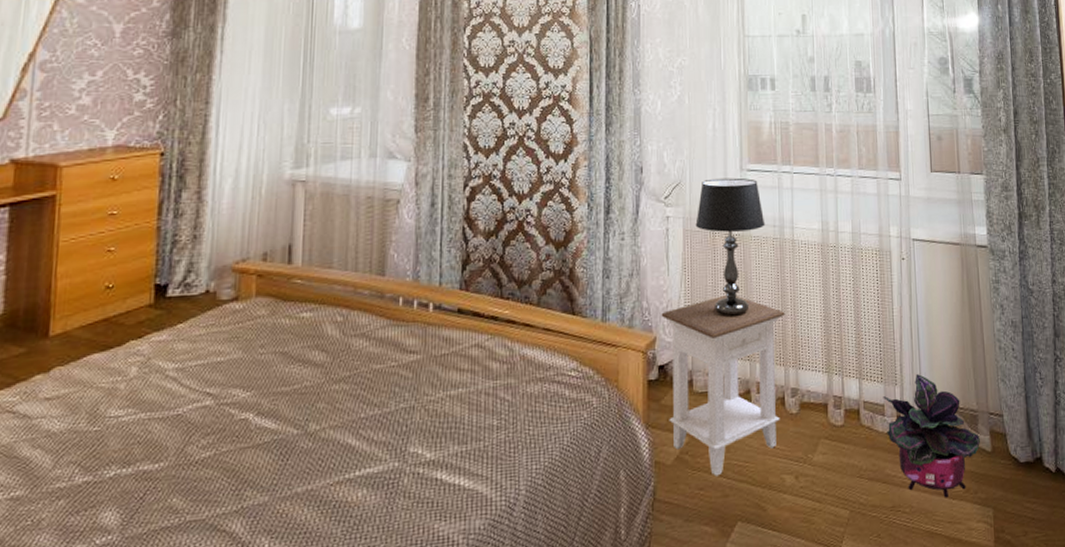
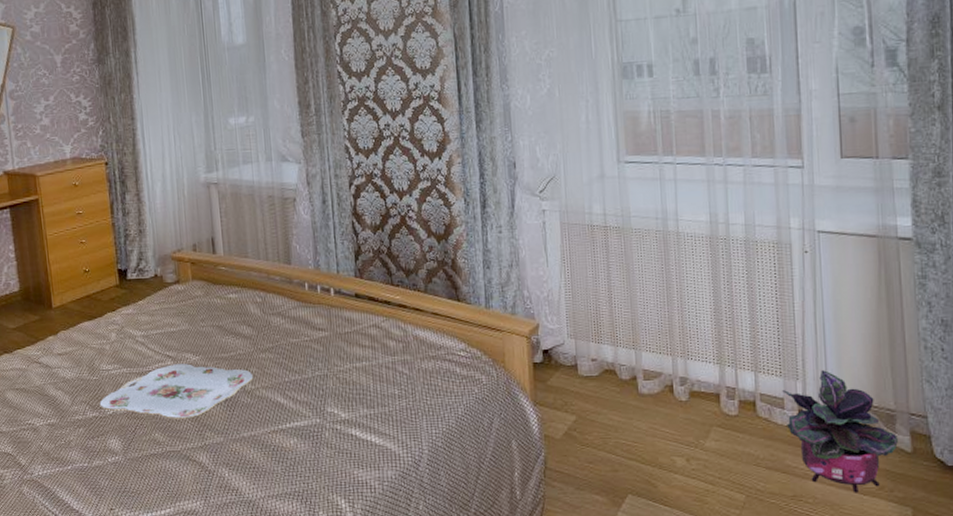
serving tray: none [96,402,320,477] -> present [99,364,254,419]
nightstand: present [661,294,785,477] -> none [542,285,672,453]
table lamp: present [695,177,765,317] -> none [572,170,647,307]

